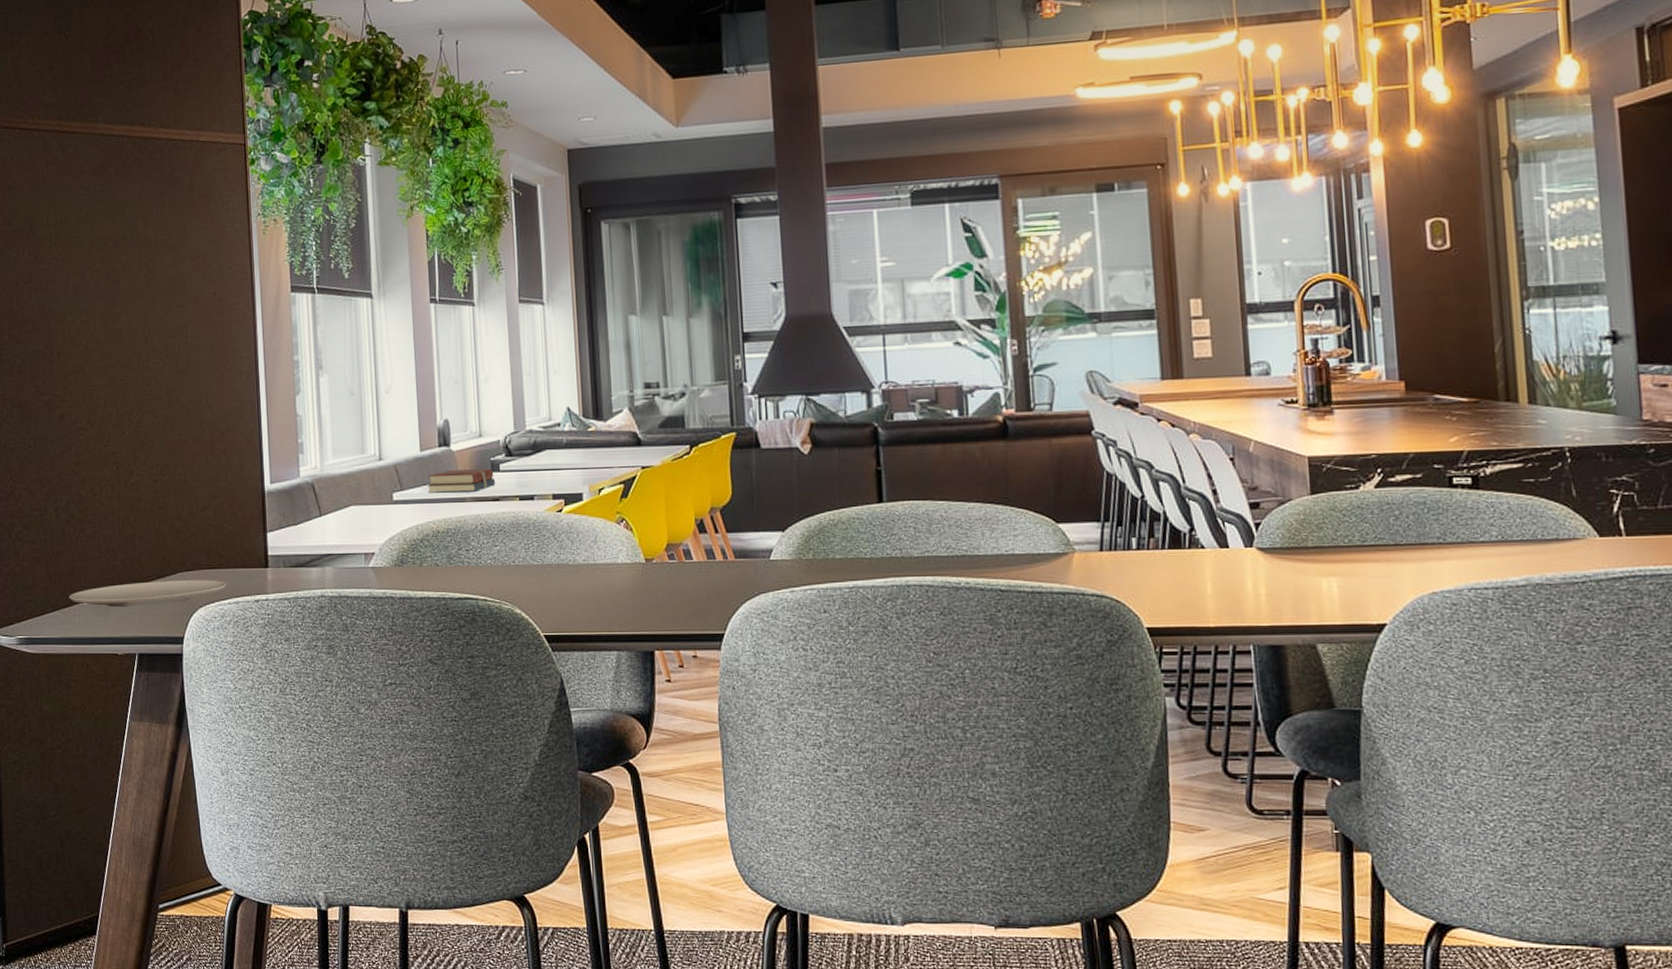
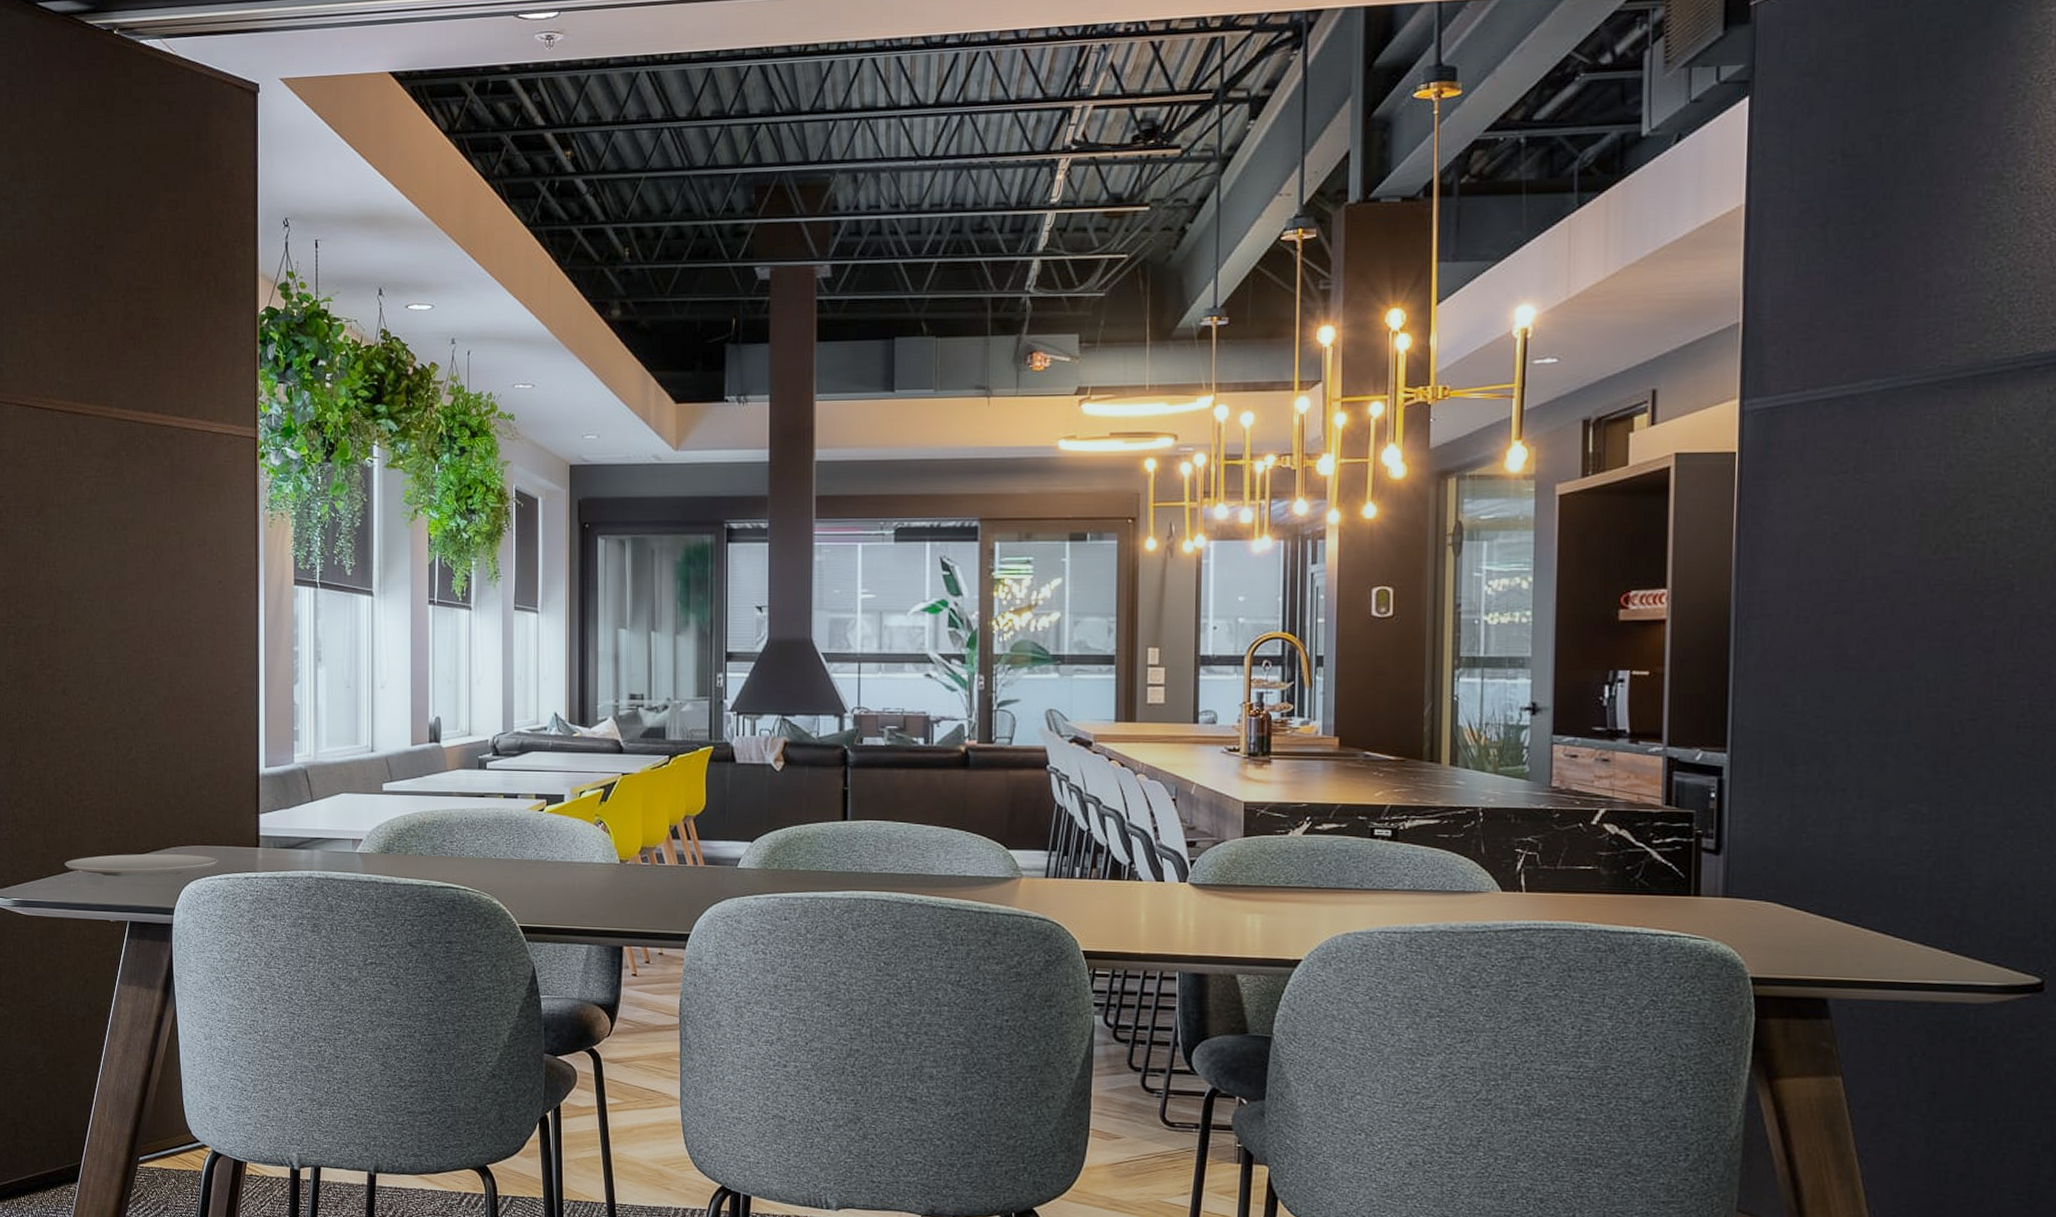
books: present [427,469,496,493] -> none [416,765,482,787]

